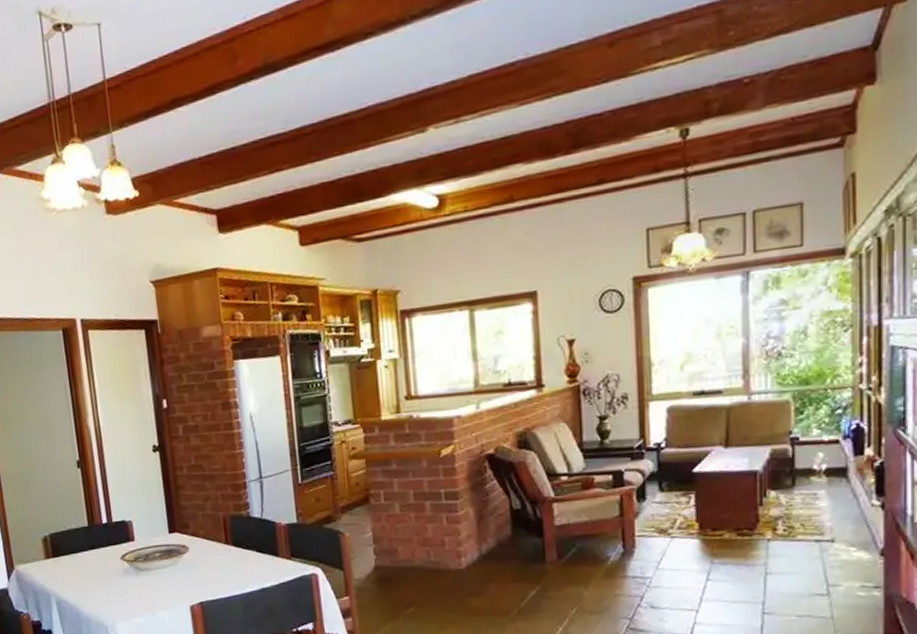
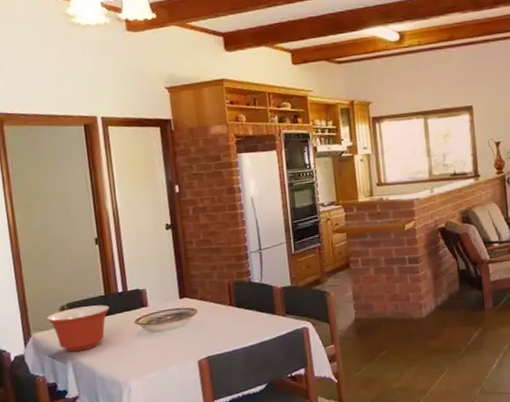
mixing bowl: none [29,537,94,588] -> present [47,305,110,352]

